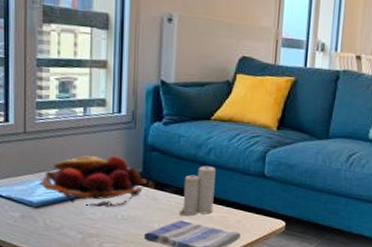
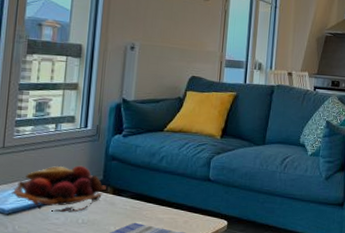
candle: present [178,163,216,216] -> none [132,170,167,218]

